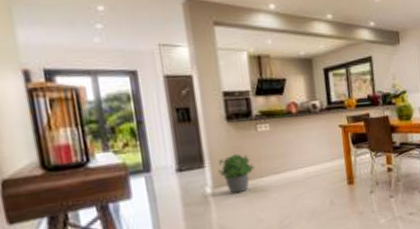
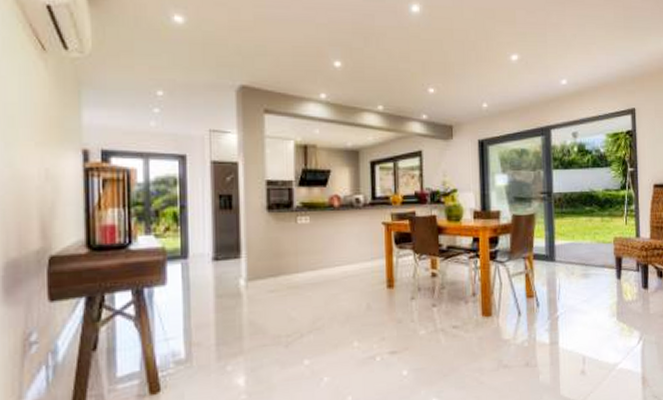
potted plant: present [218,154,254,194] -> none [254,246,290,289]

